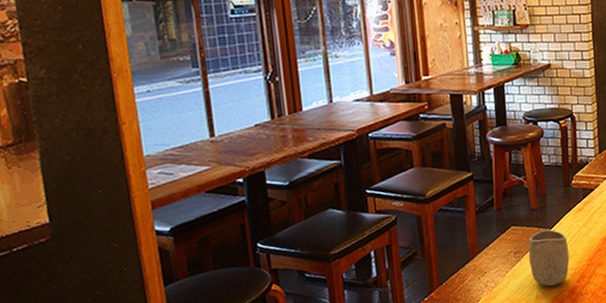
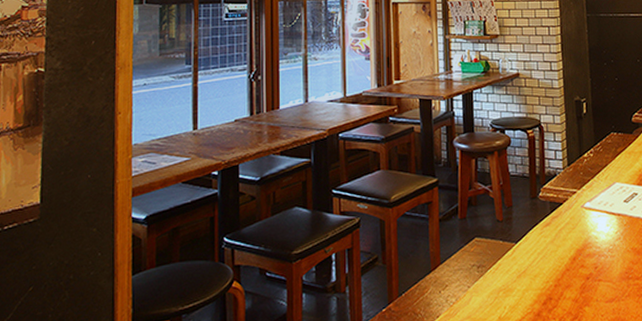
cup: present [528,230,570,287] -> none [492,244,536,307]

